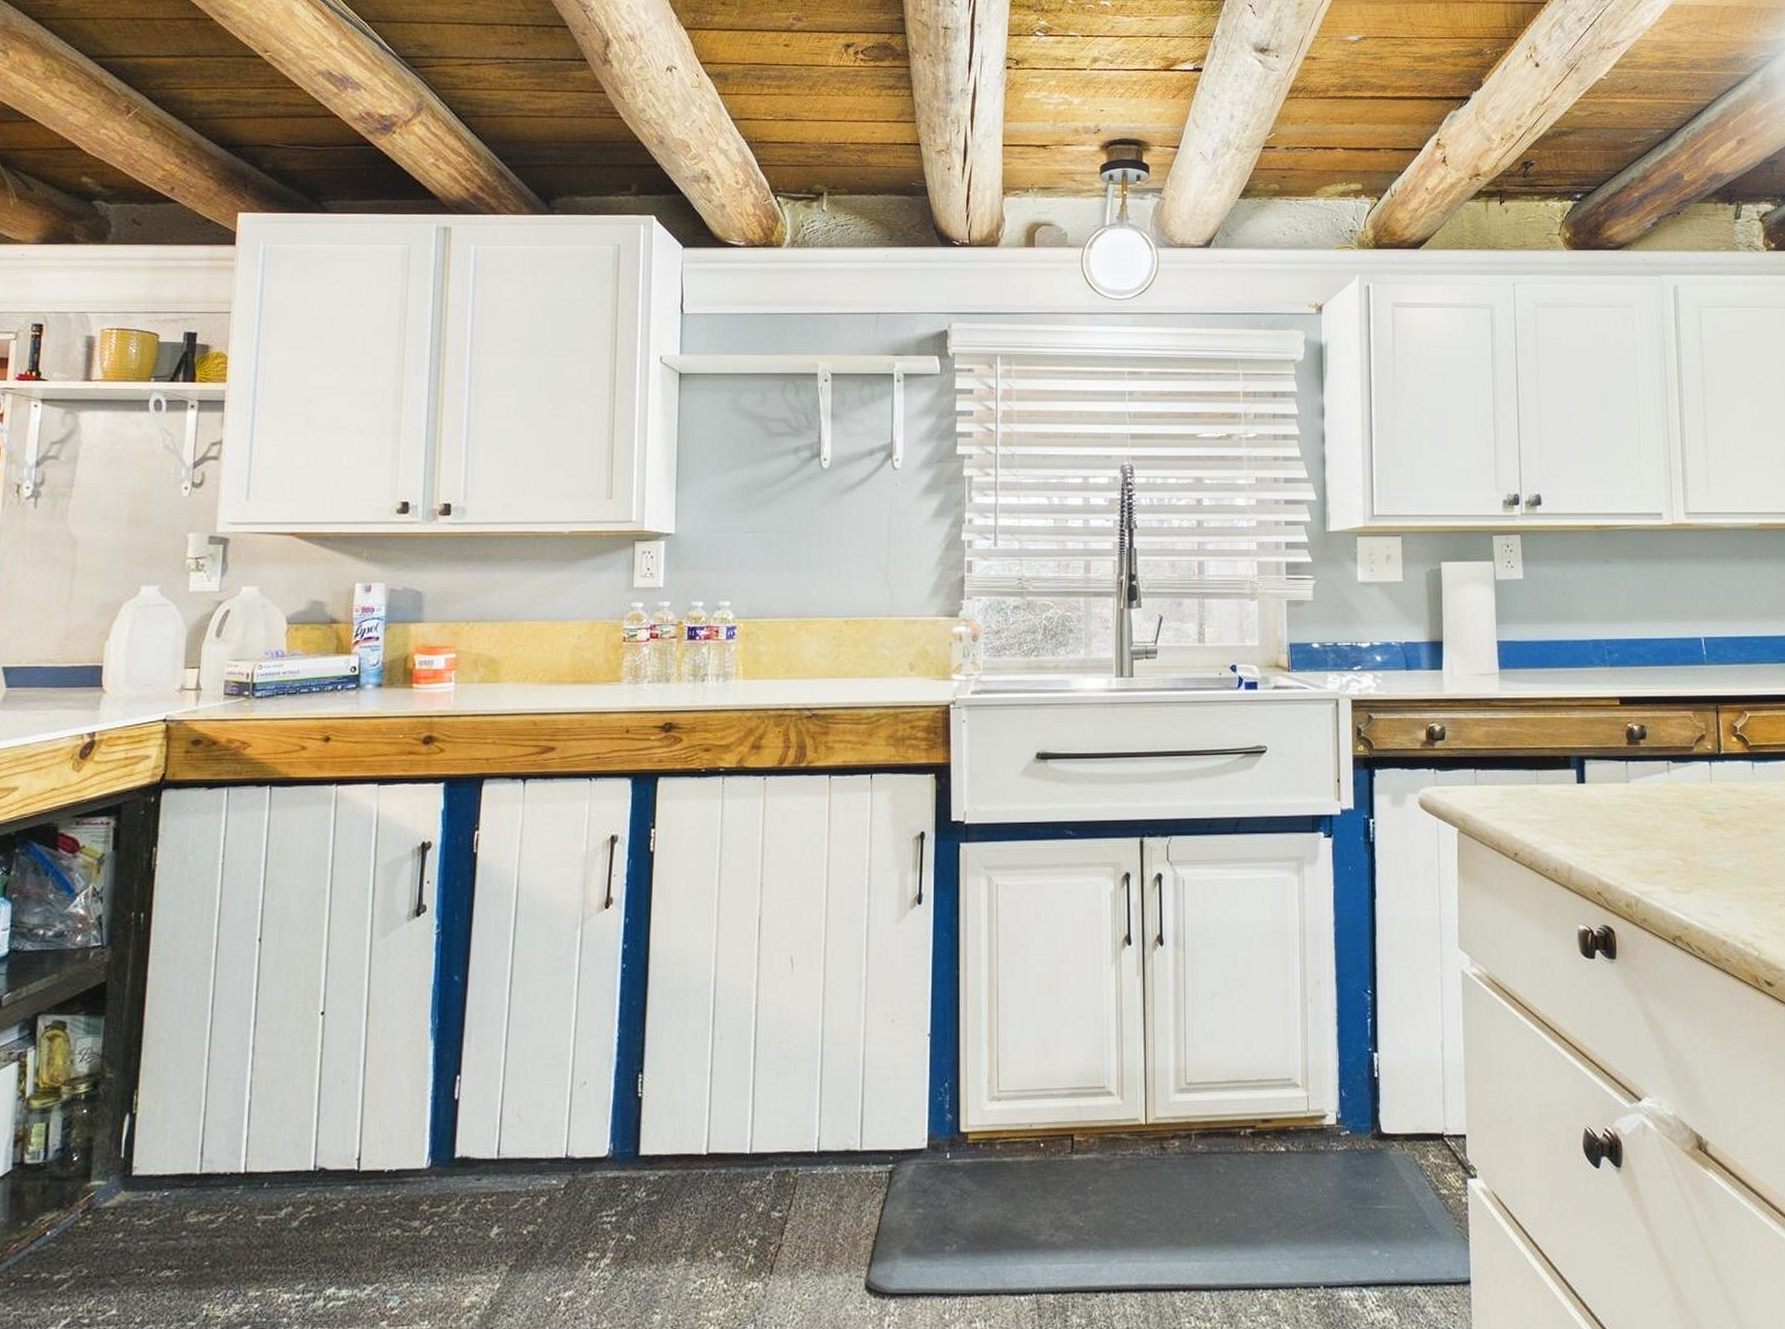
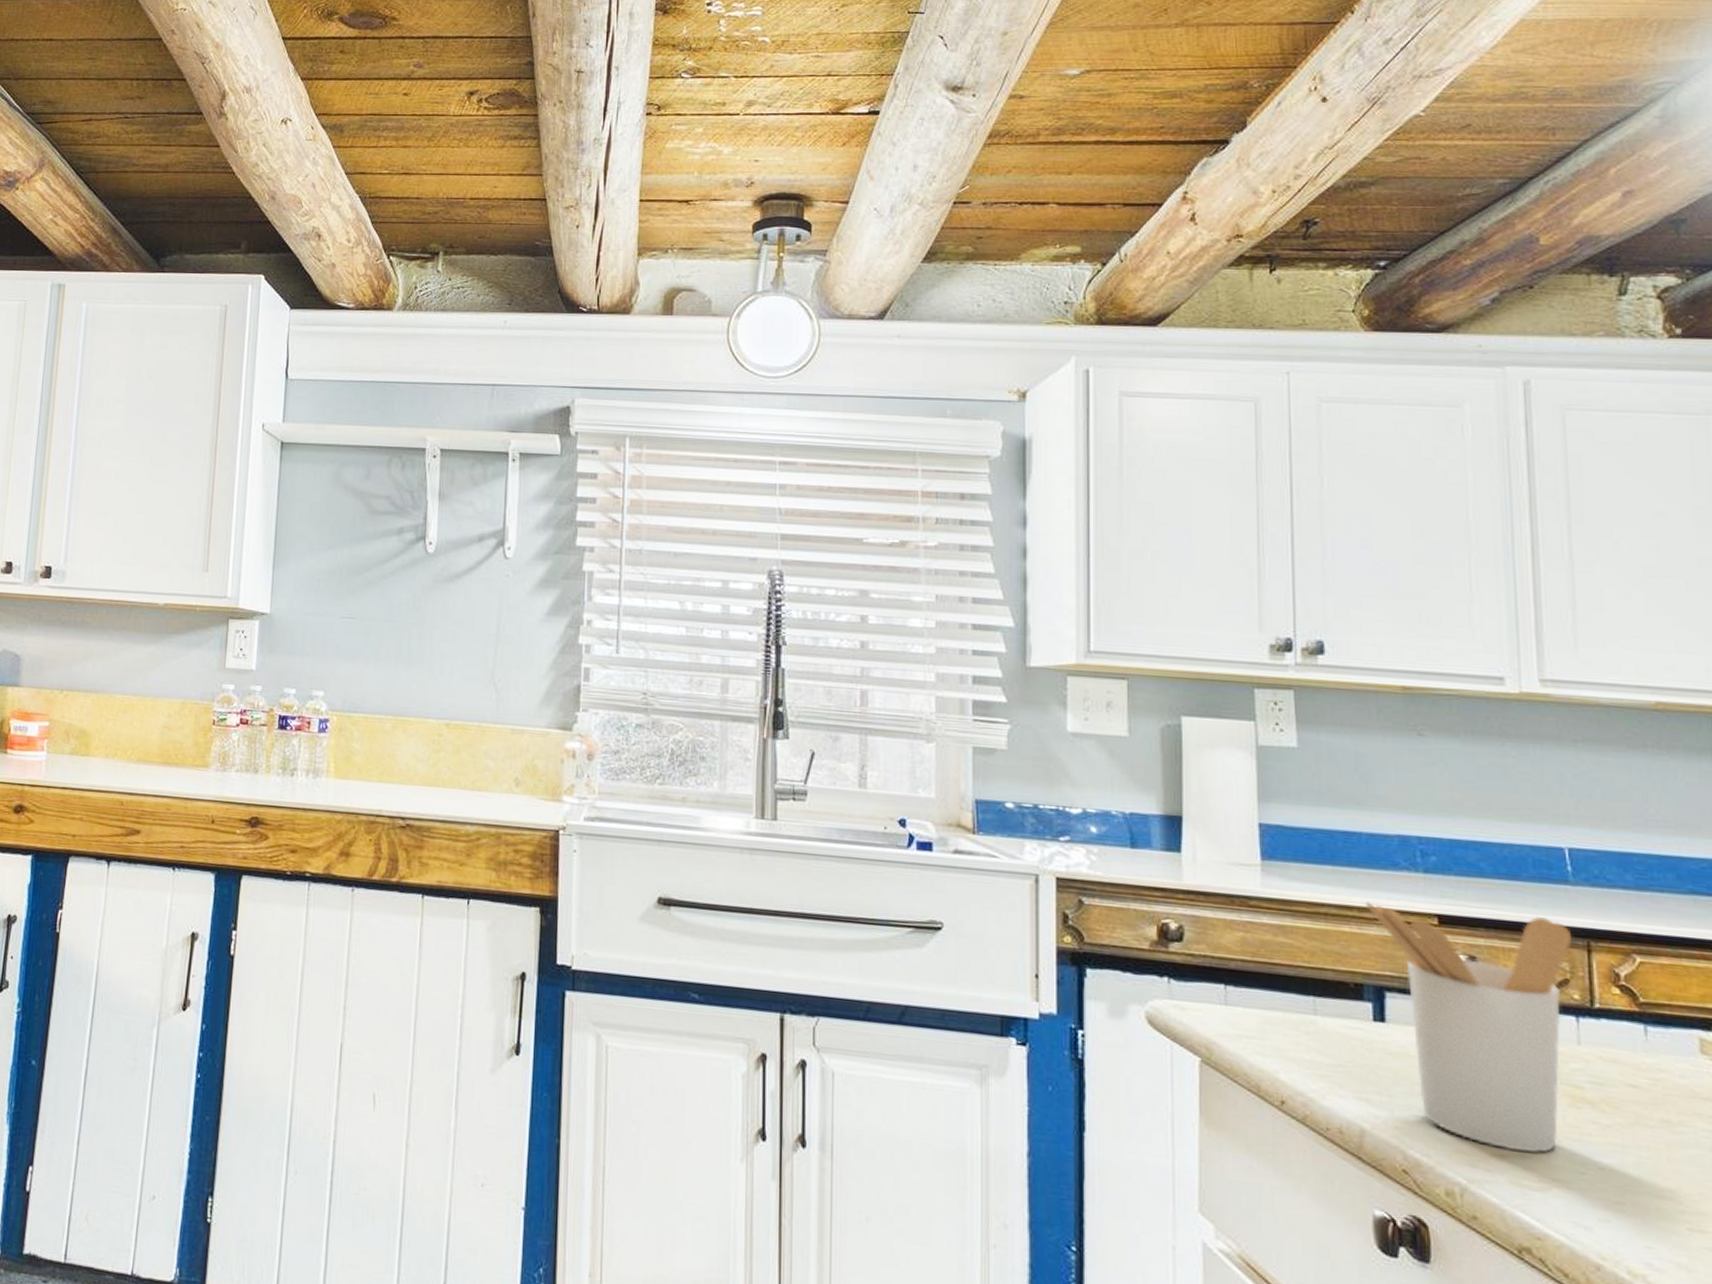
utensil holder: none [1570,691,1707,867] -> present [1364,901,1573,1153]

